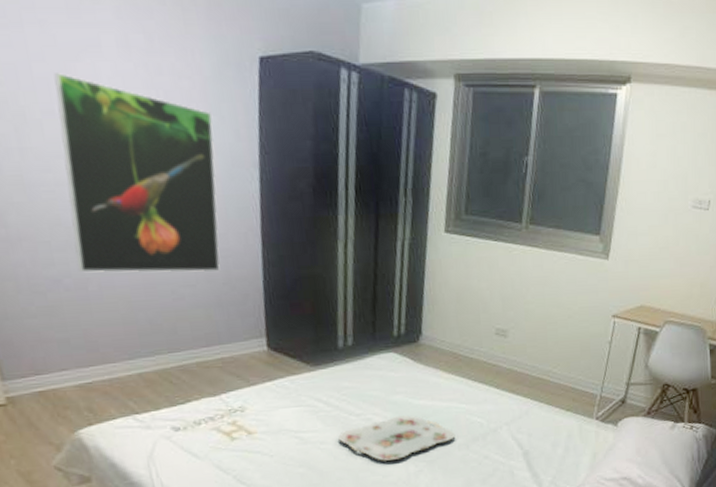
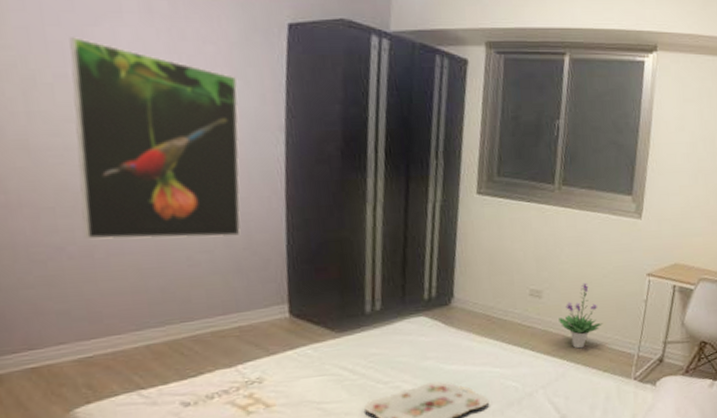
potted plant: none [523,322,566,388] -> present [559,282,603,349]

